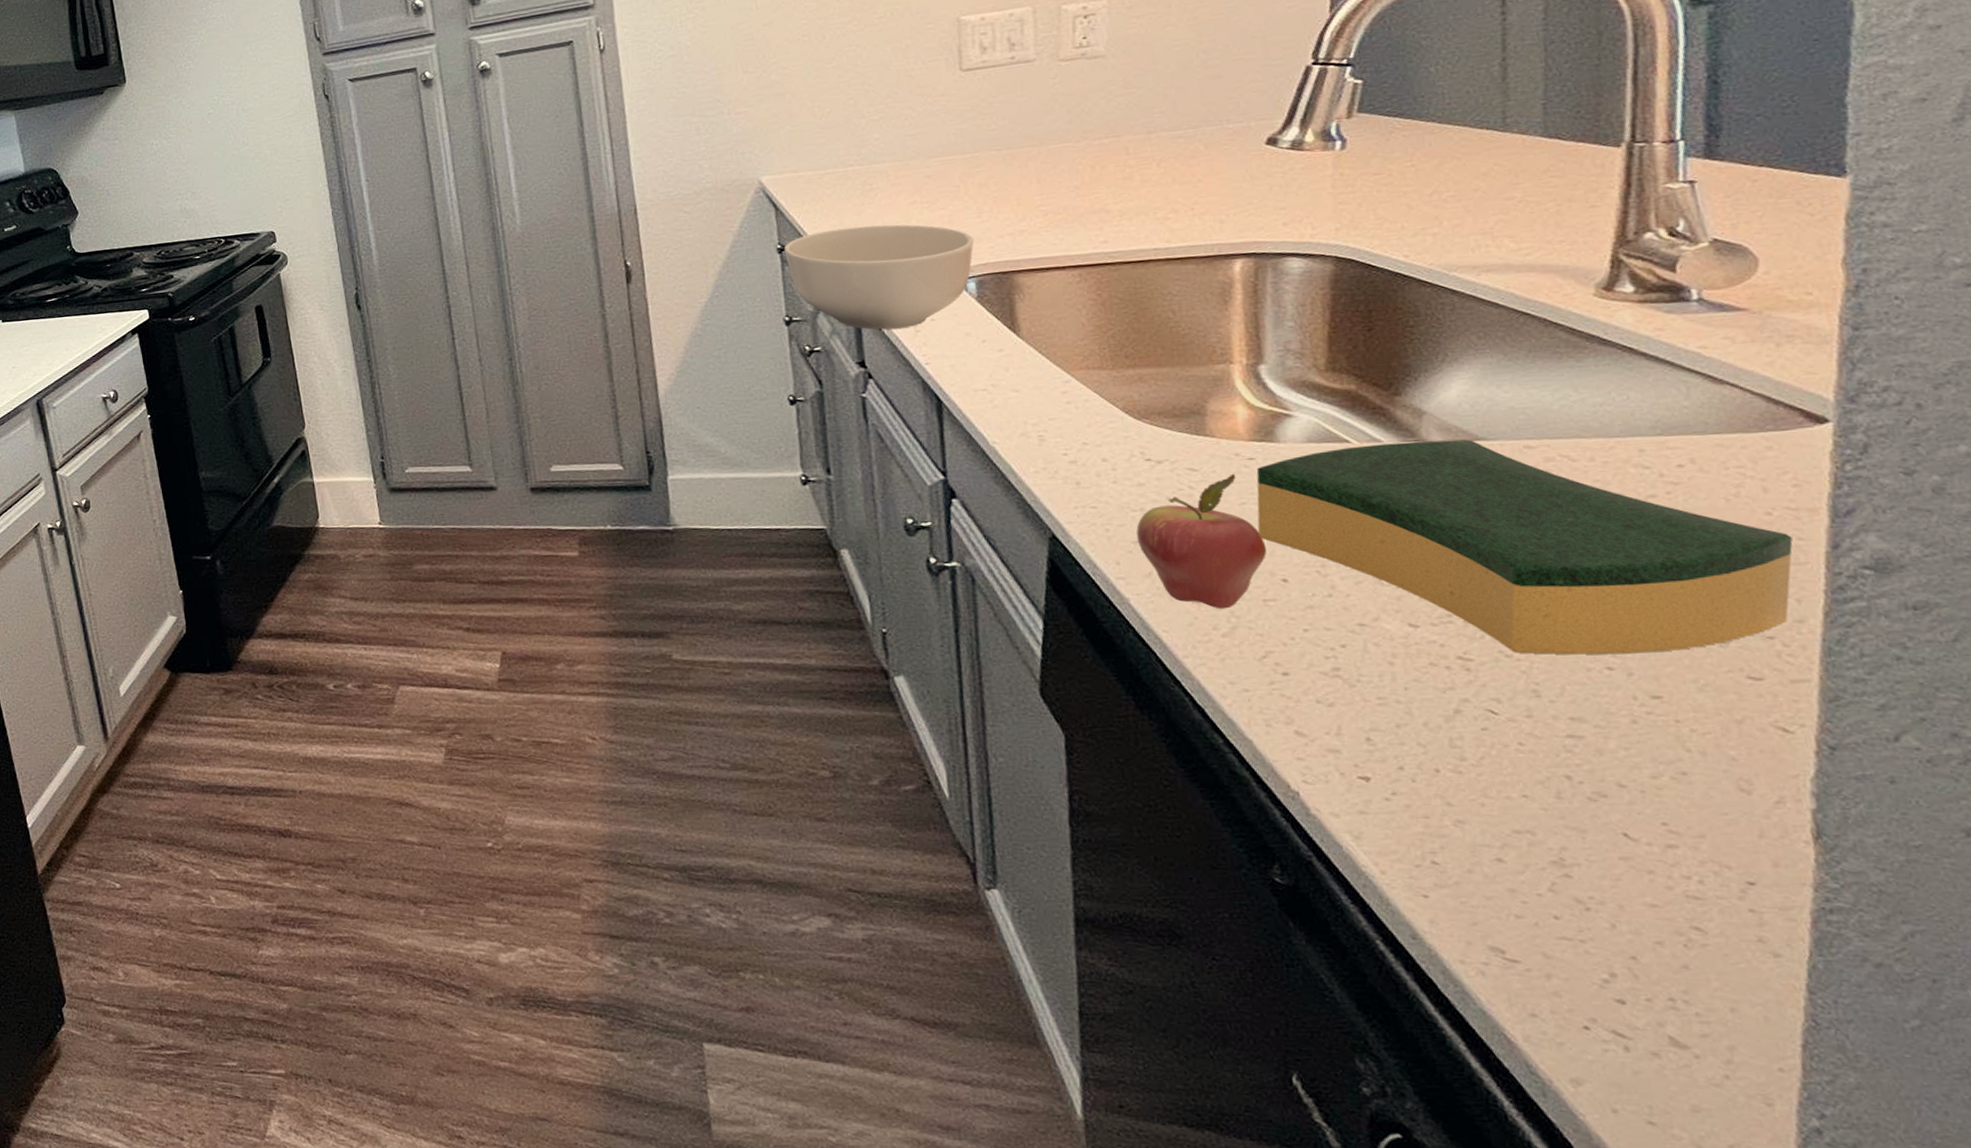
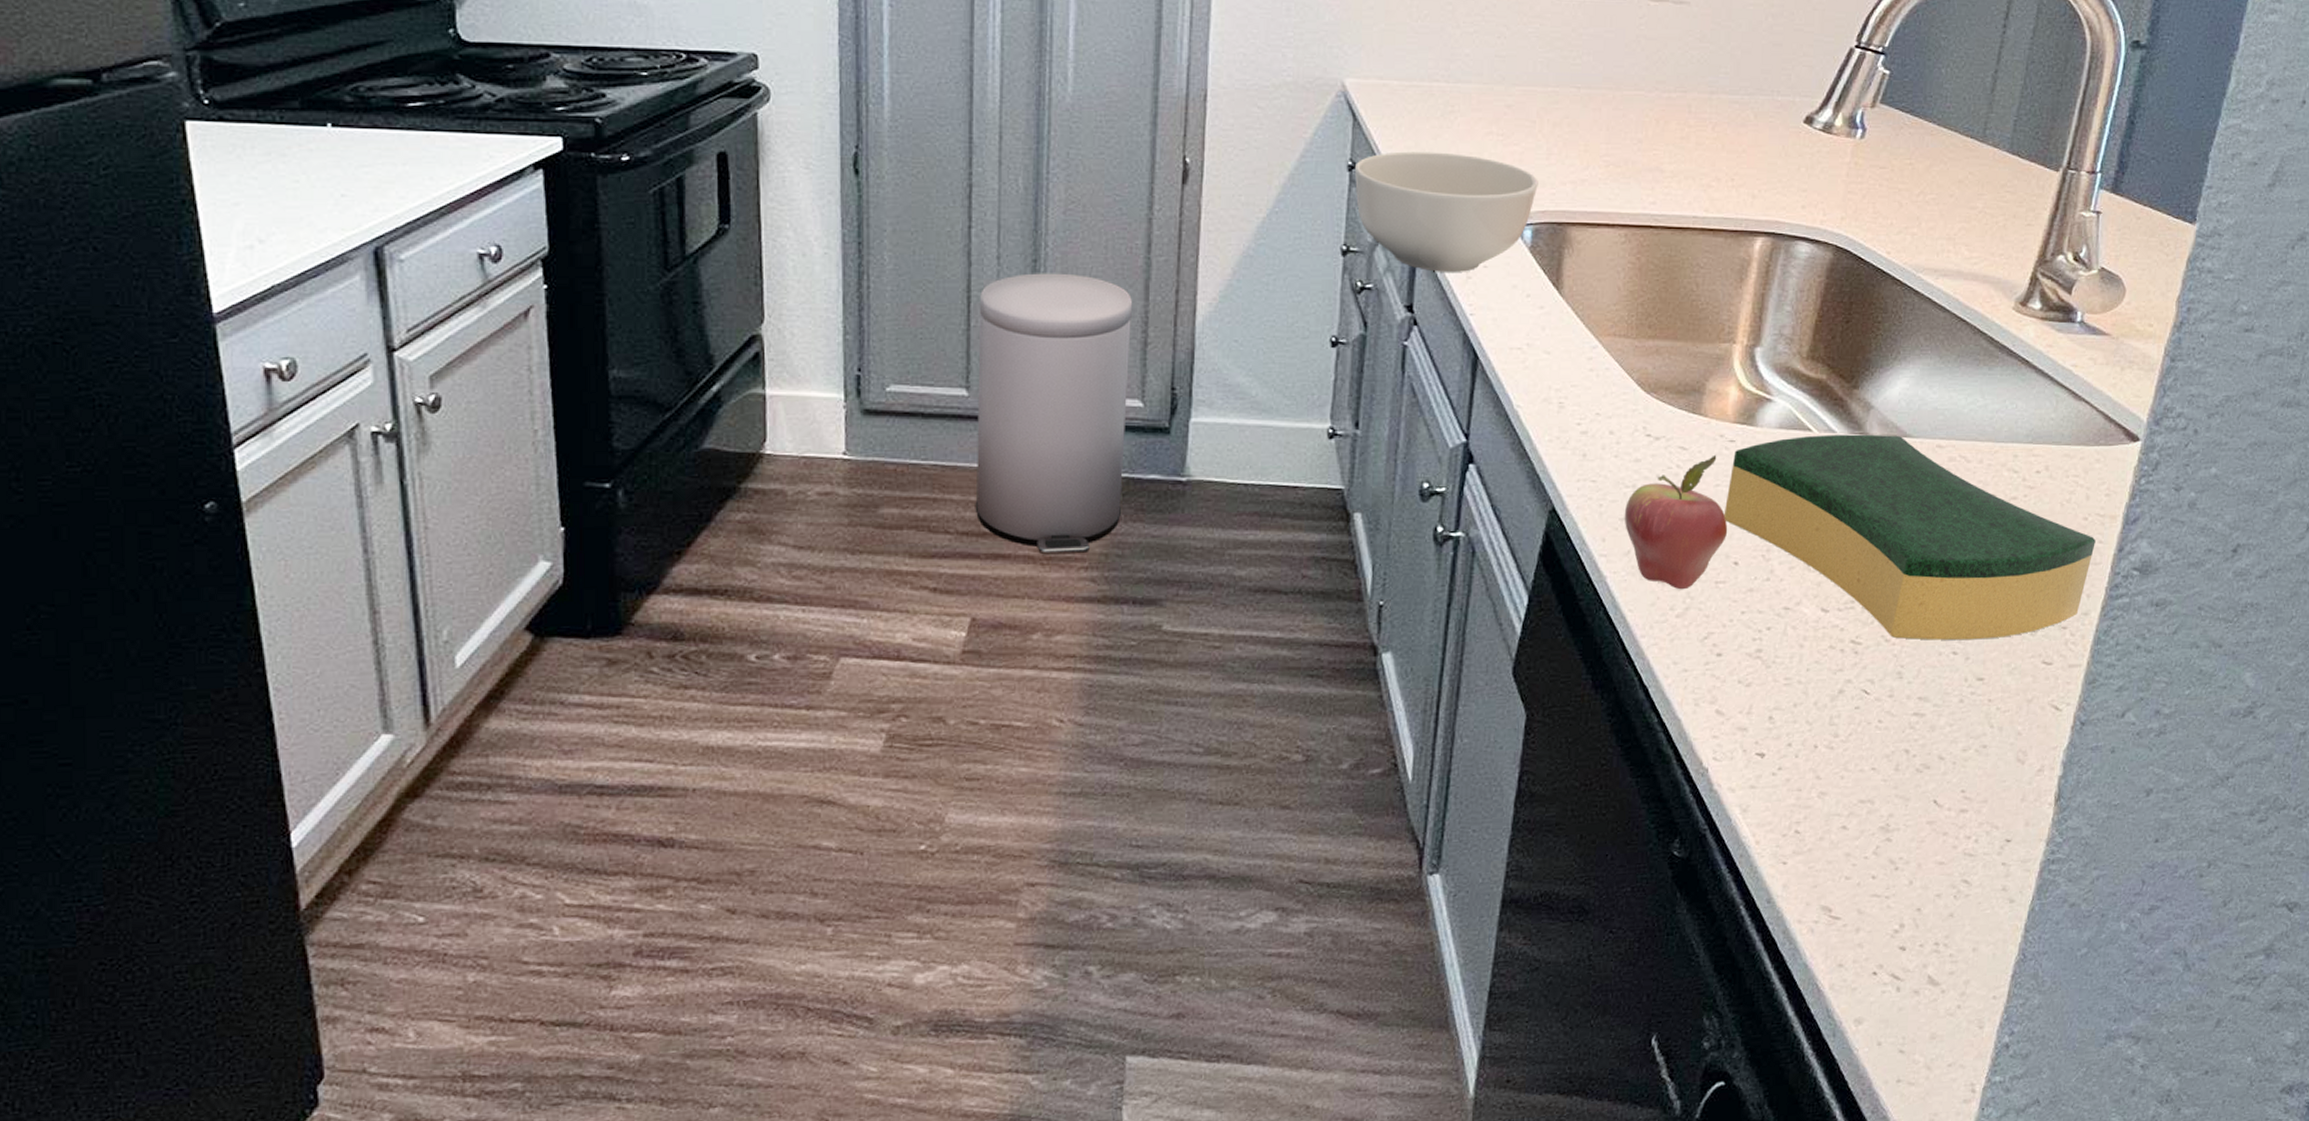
pedal bin: none [469,366,619,598] -> present [975,273,1133,555]

